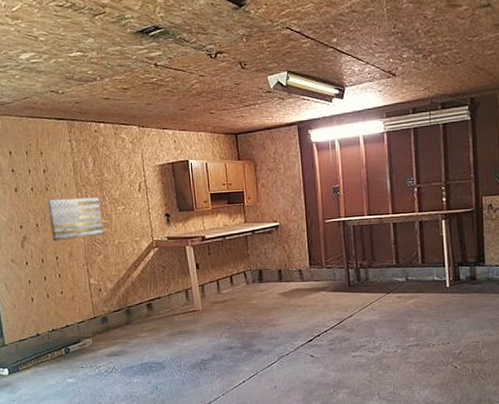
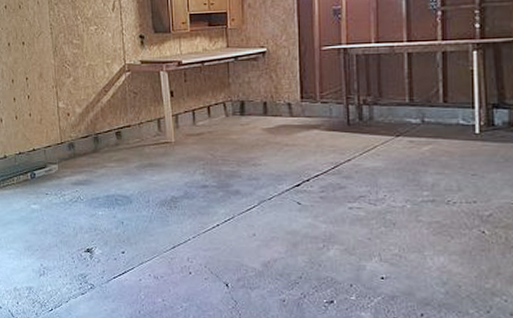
wall art: present [47,197,104,242] -> none [20,16,75,62]

